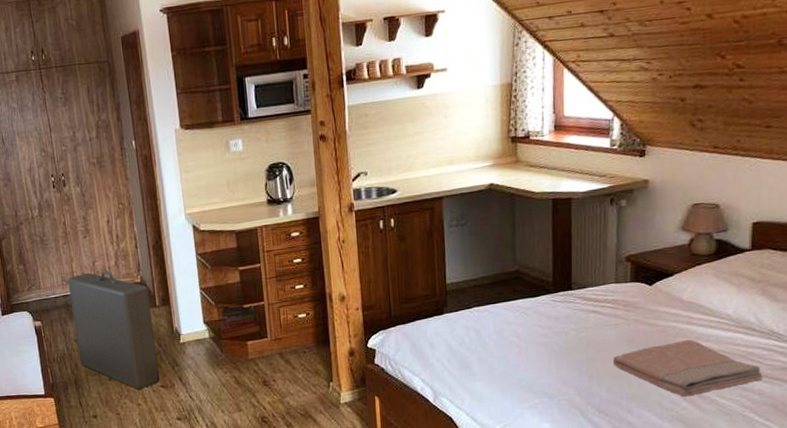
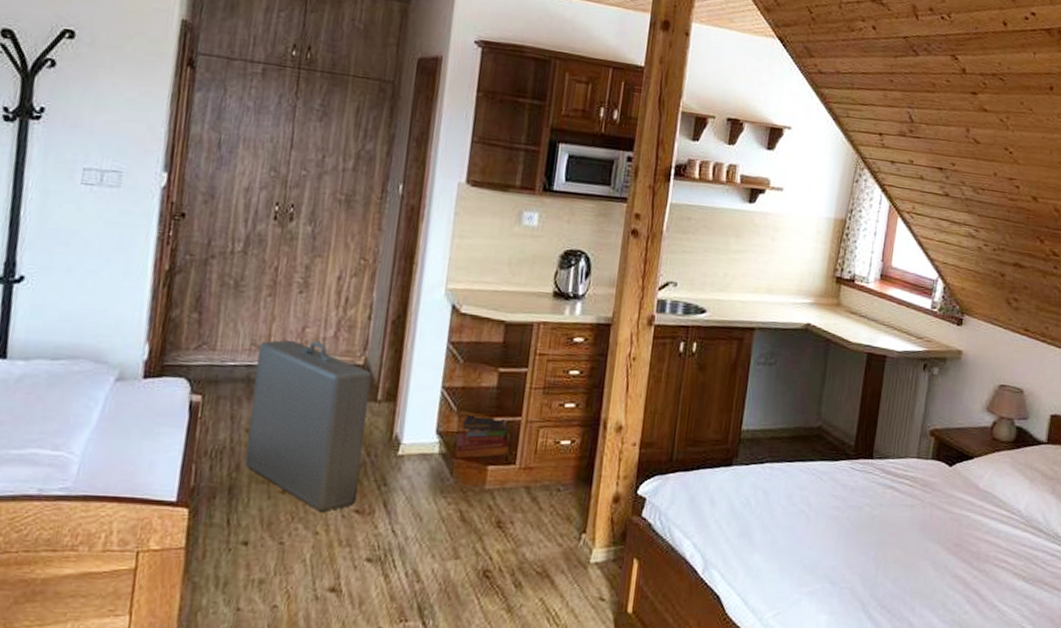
towel: present [612,339,763,397] -> none [902,533,1044,599]

